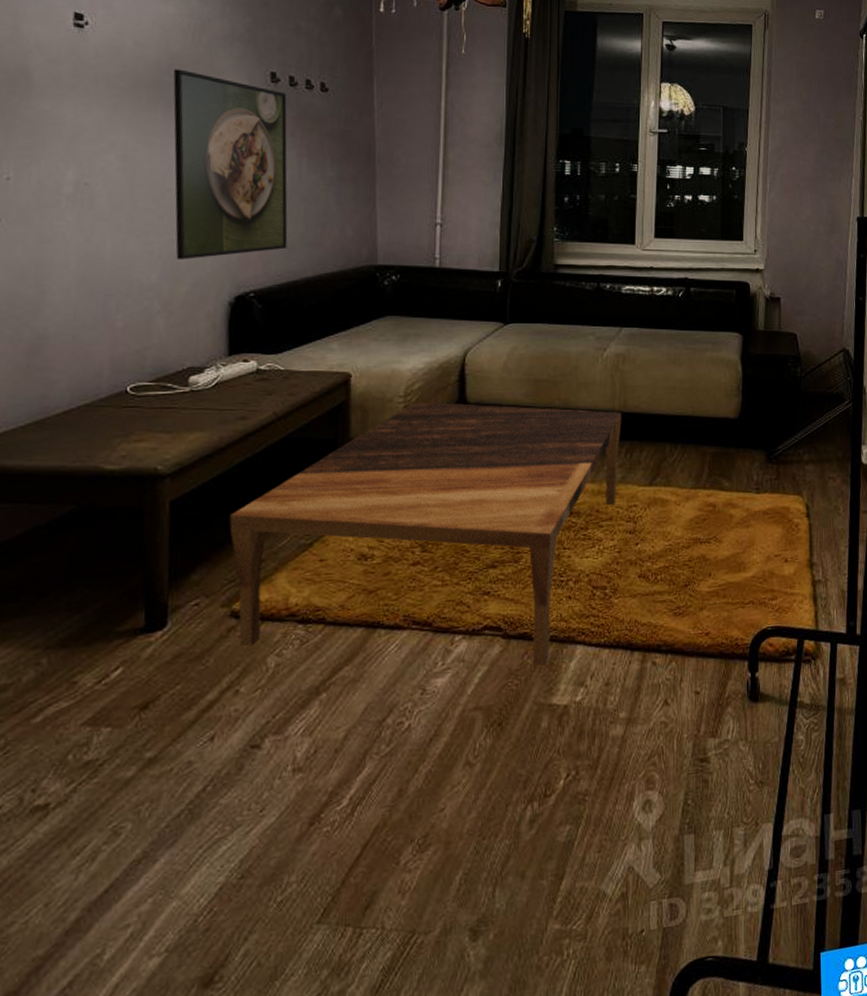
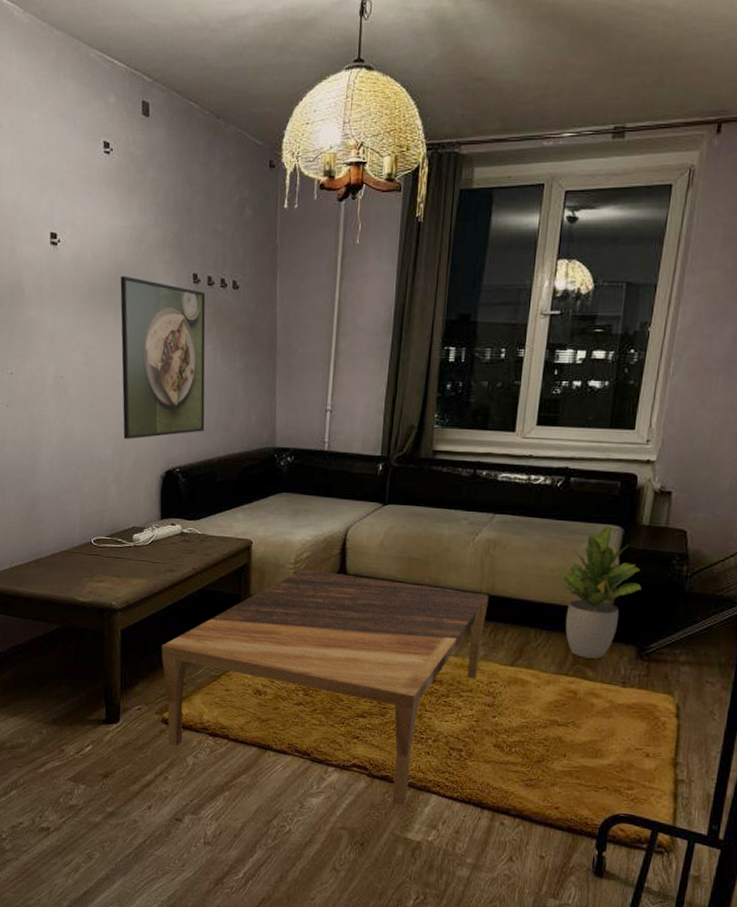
potted plant: none [684,332,764,468] -> present [553,524,642,659]

